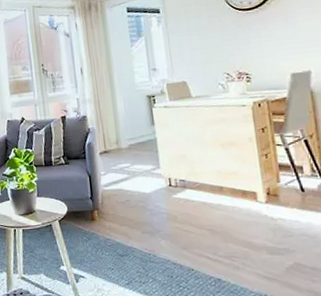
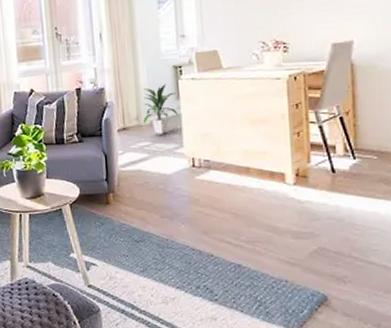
indoor plant: none [121,112,155,157] -> present [143,84,179,134]

